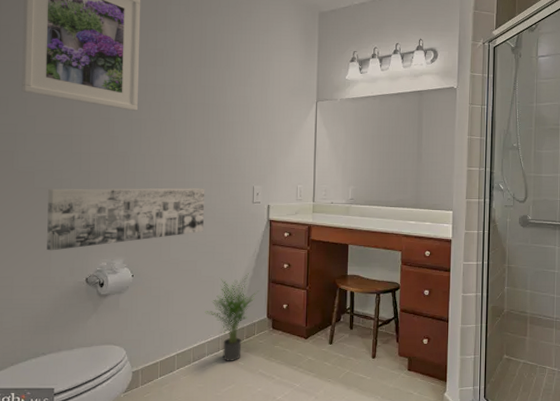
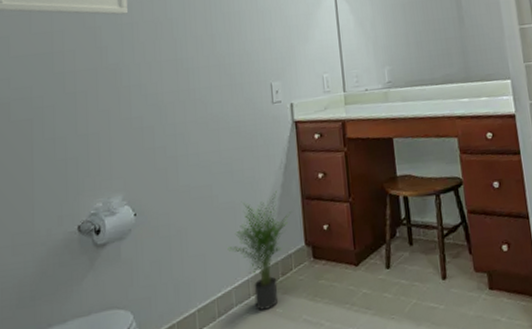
wall art: present [47,188,205,251] -> none [27,94,218,198]

